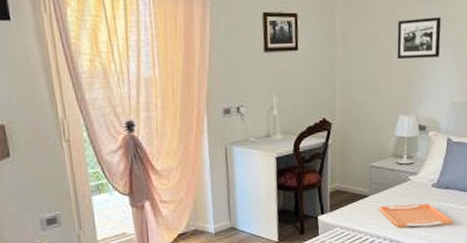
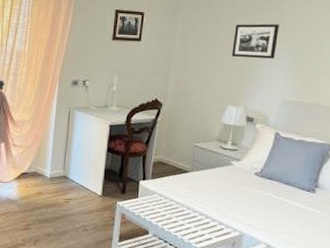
serving tray: present [379,203,453,228] -> none [198,183,274,215]

